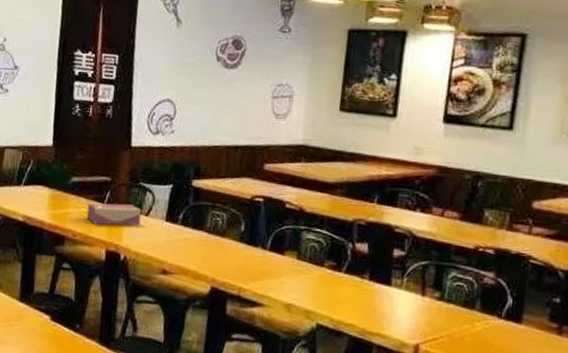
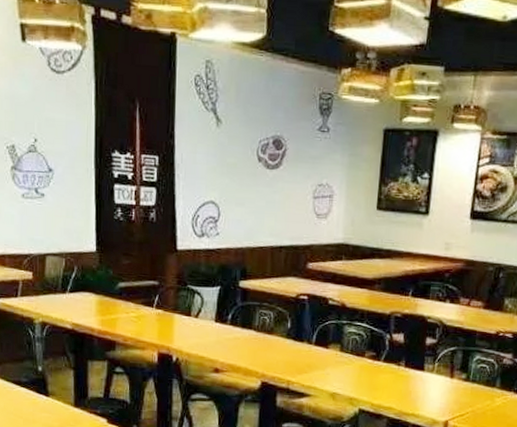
tissue box: present [86,203,142,226] -> none [136,307,191,329]

